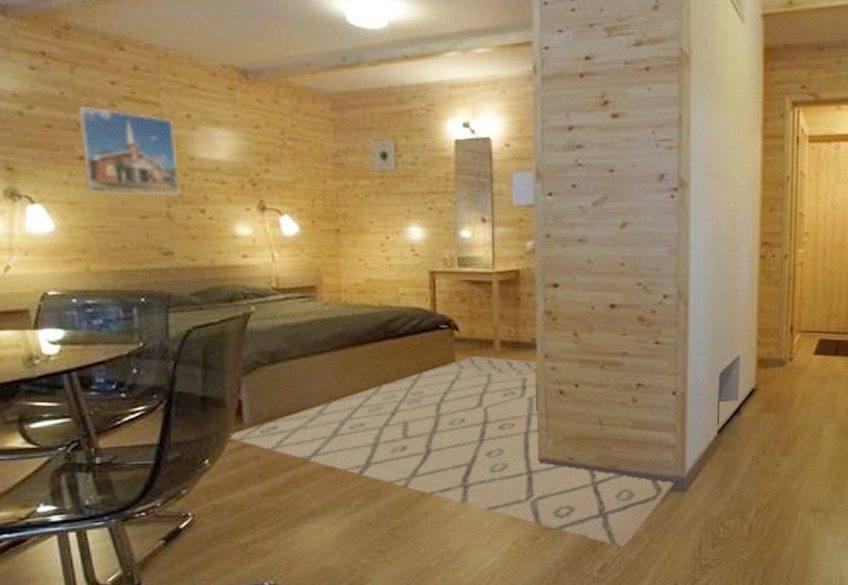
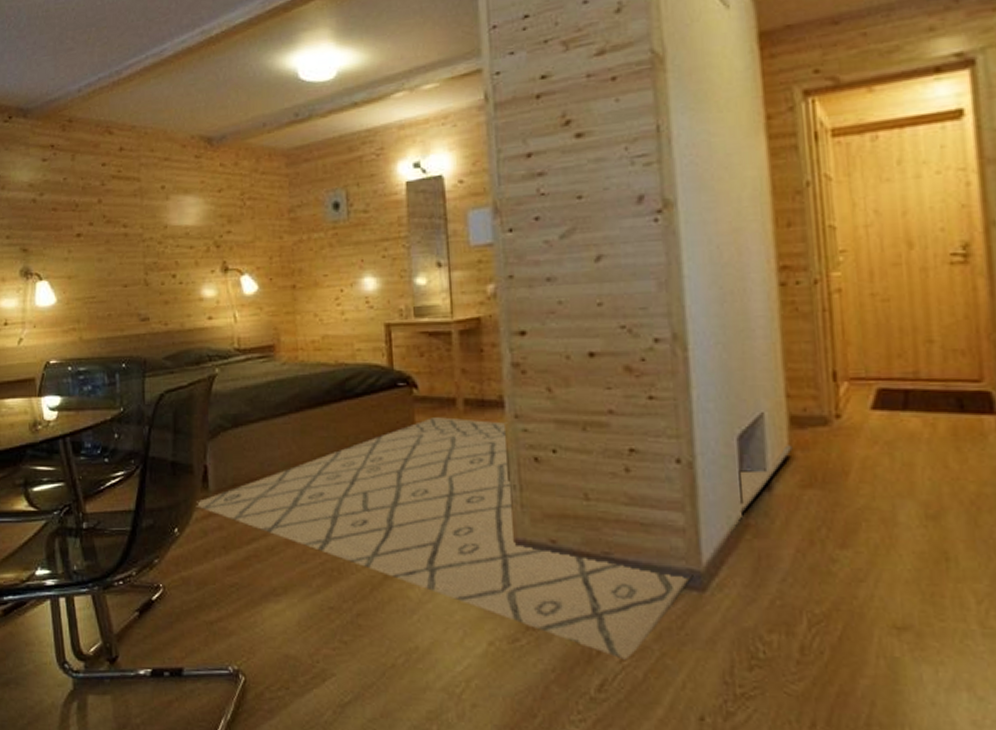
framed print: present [78,107,180,197] -> none [76,188,155,267]

